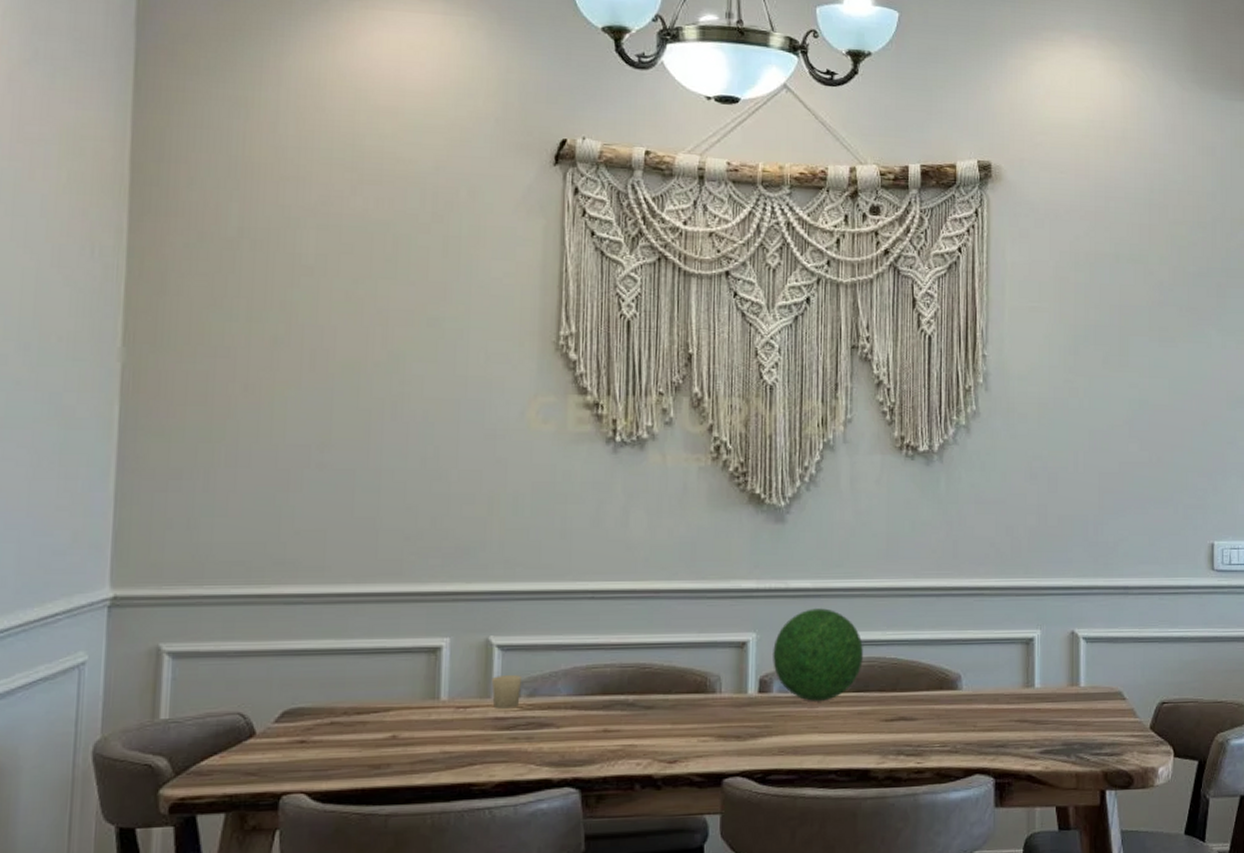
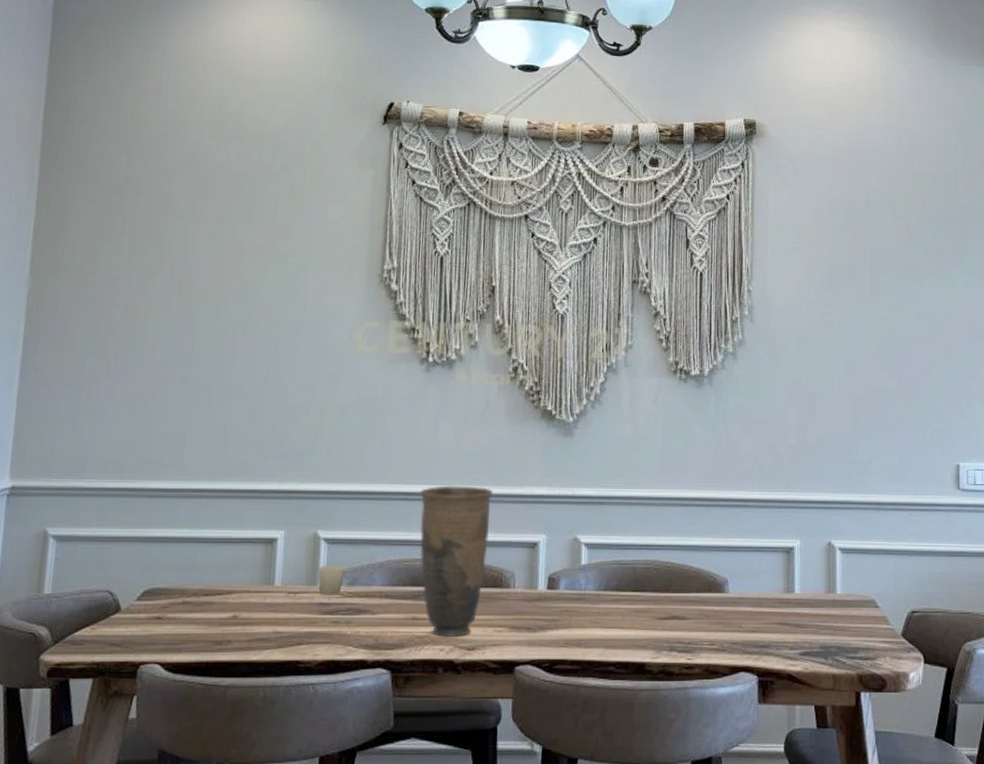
vase: none [609,581,694,750] -> present [420,485,493,637]
decorative ball: present [773,608,863,701] -> none [560,514,640,598]

